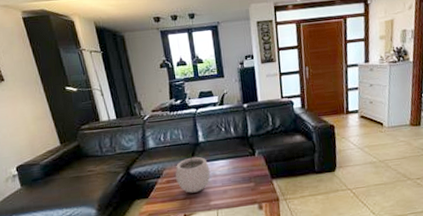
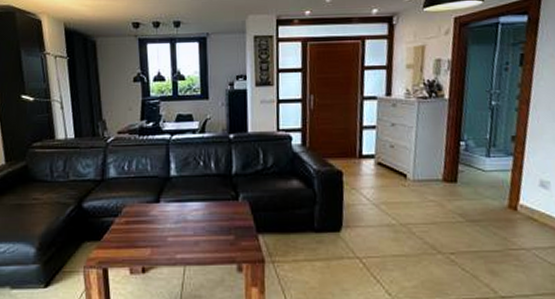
plant pot: present [175,152,210,193] -> none [137,188,180,240]

